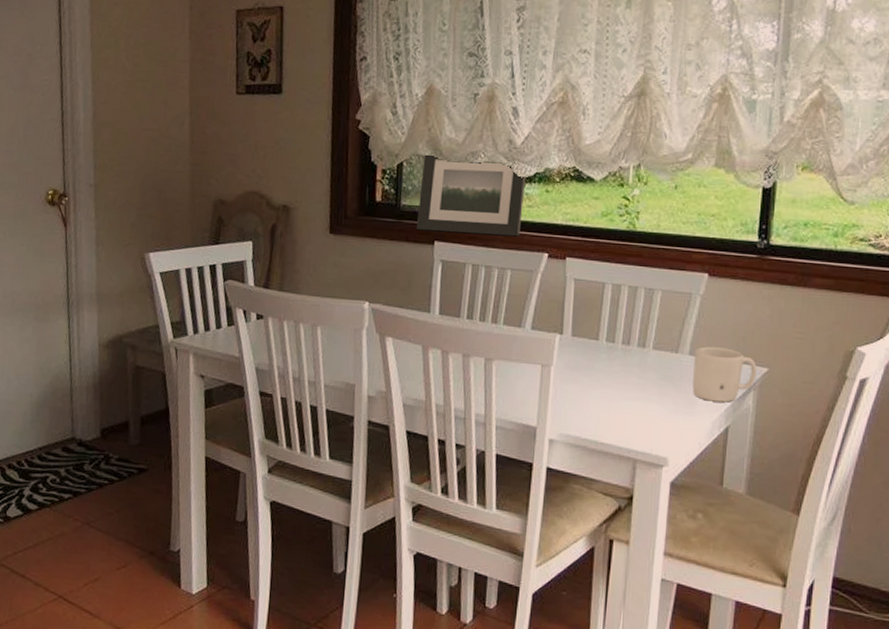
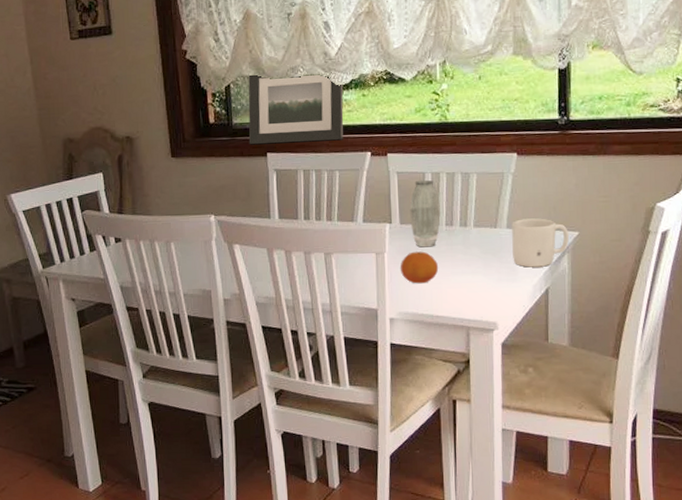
fruit: none [566,368,610,405] -> present [400,251,439,284]
vase: none [583,290,618,366] -> present [409,179,441,248]

